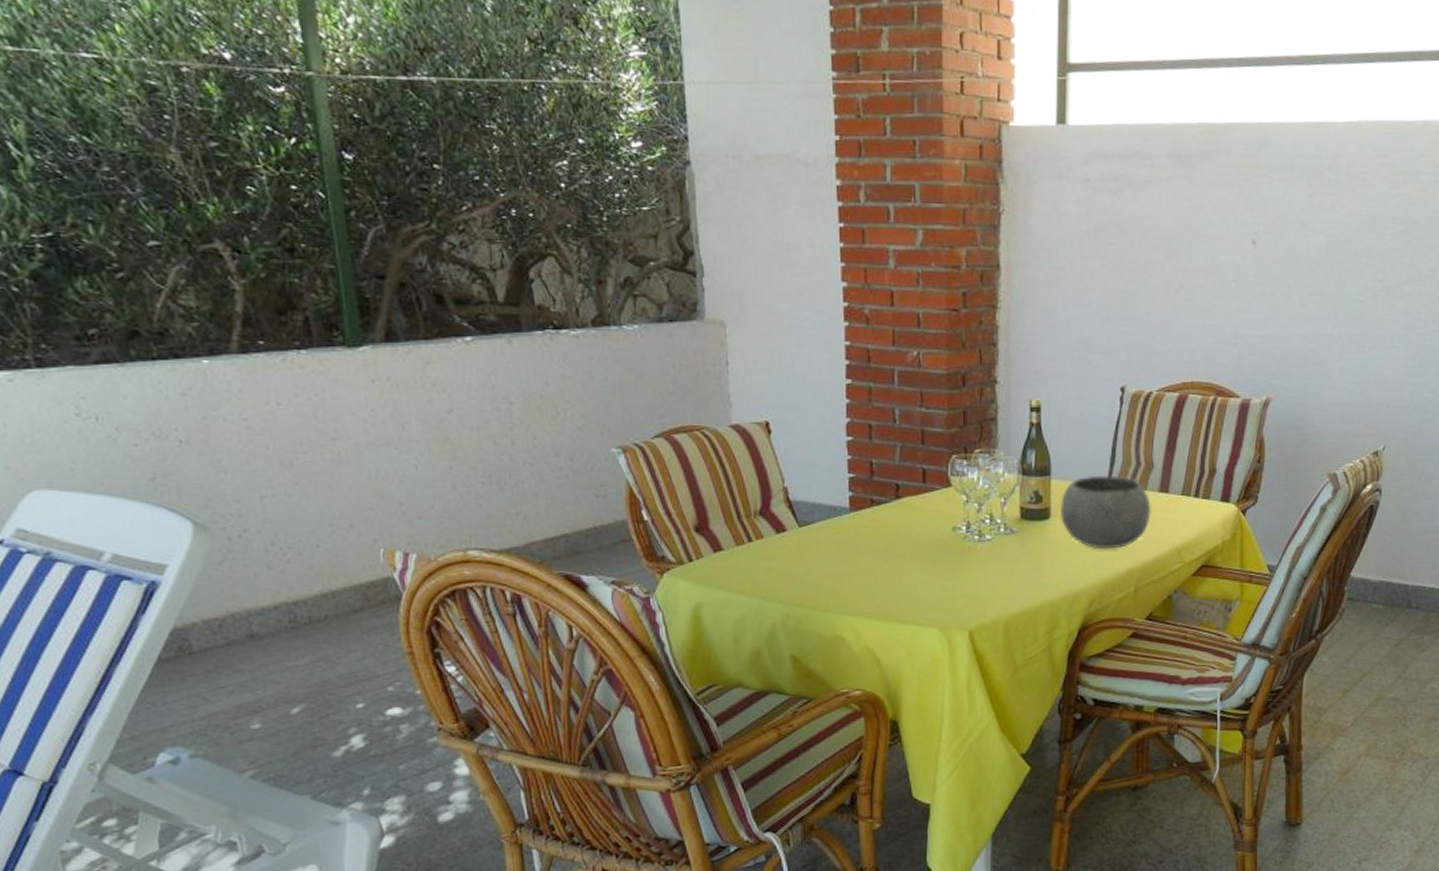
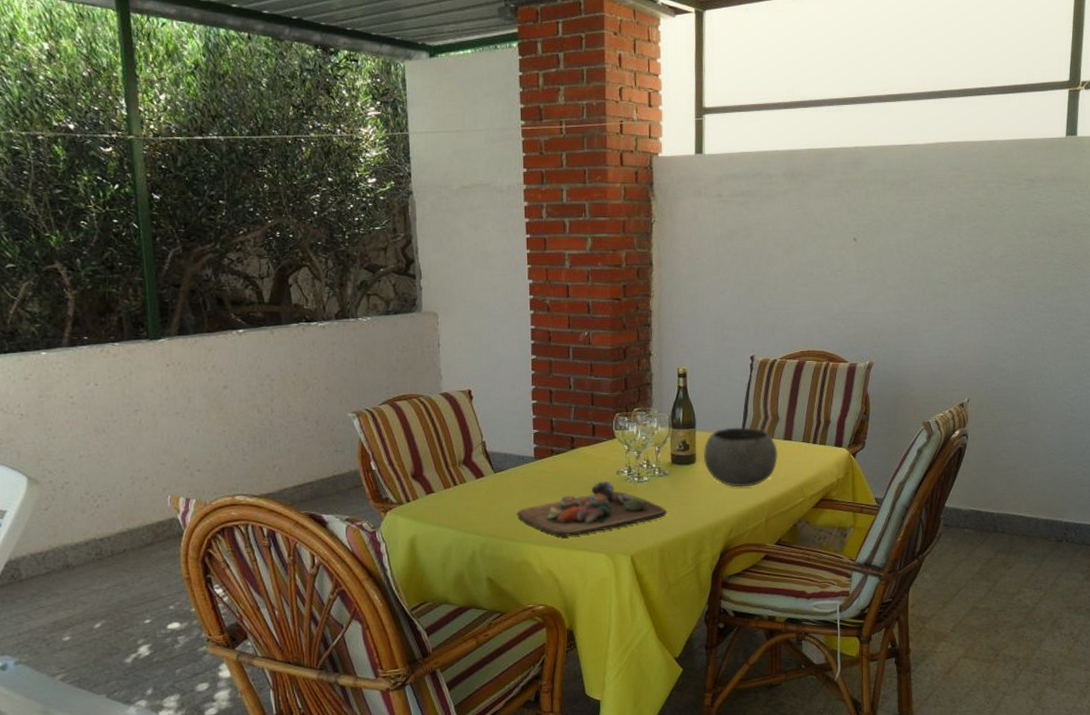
food platter: none [828,539,1014,608] -> present [517,481,667,538]

